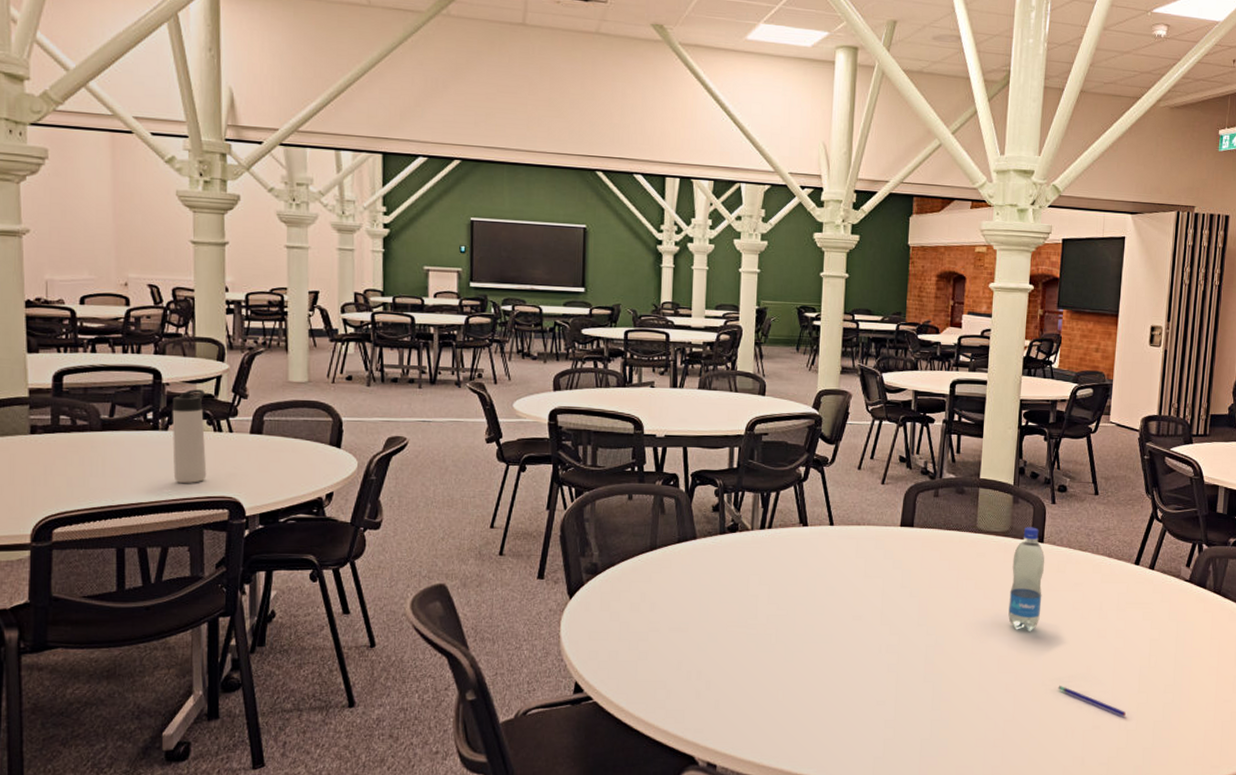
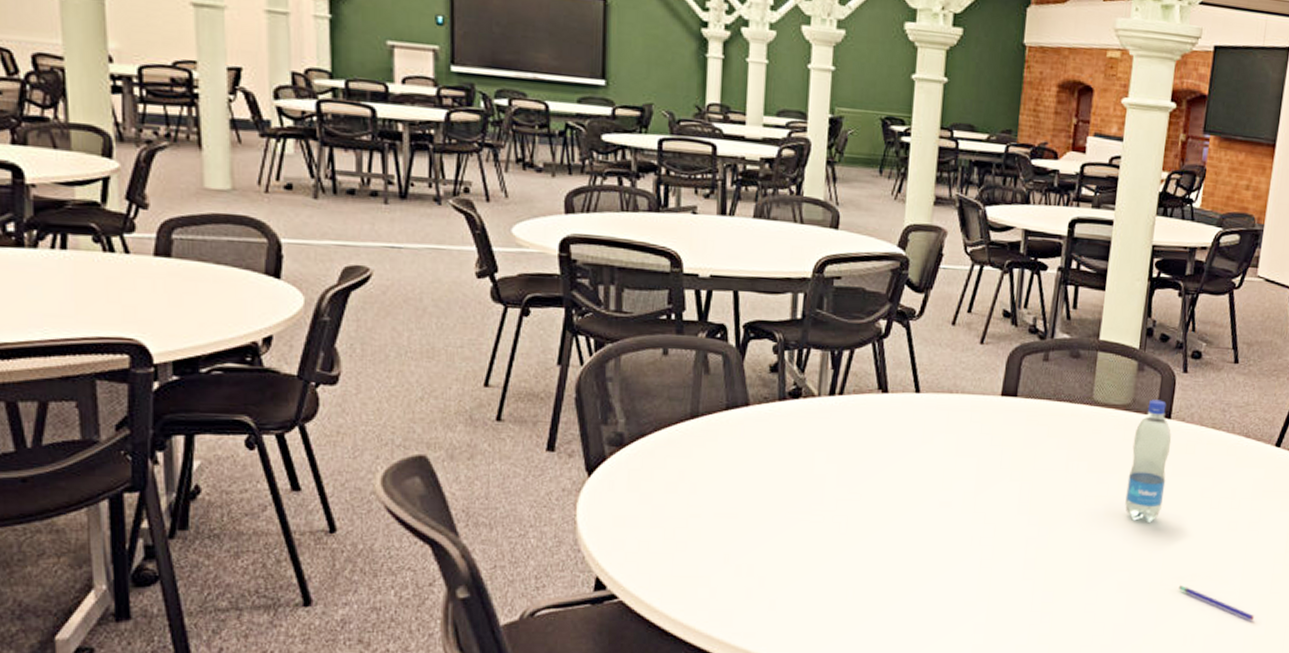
thermos bottle: present [172,389,207,484] -> none [41,193,96,320]

